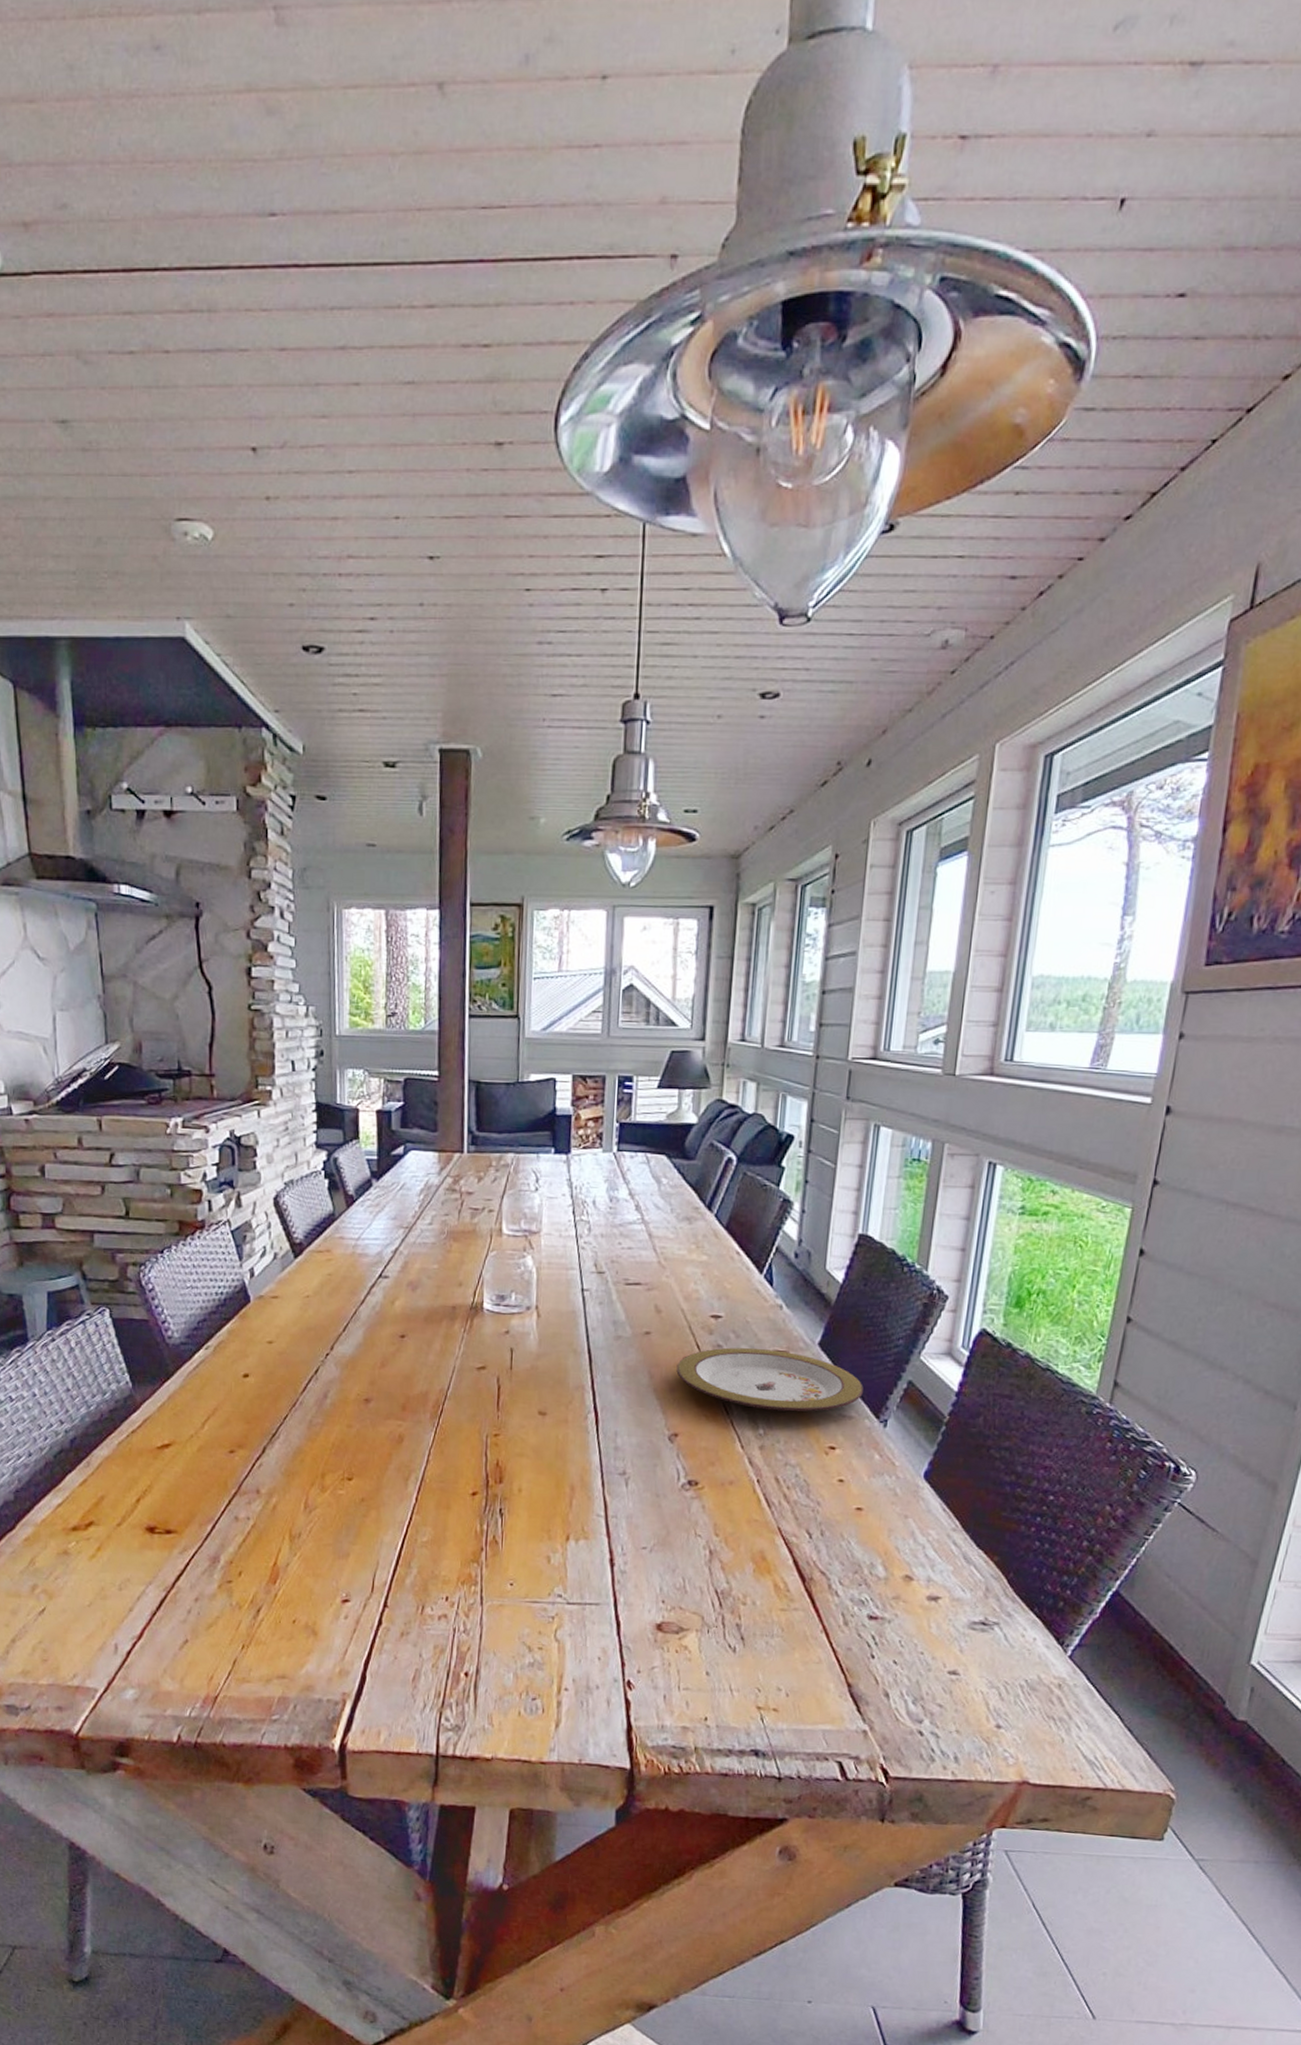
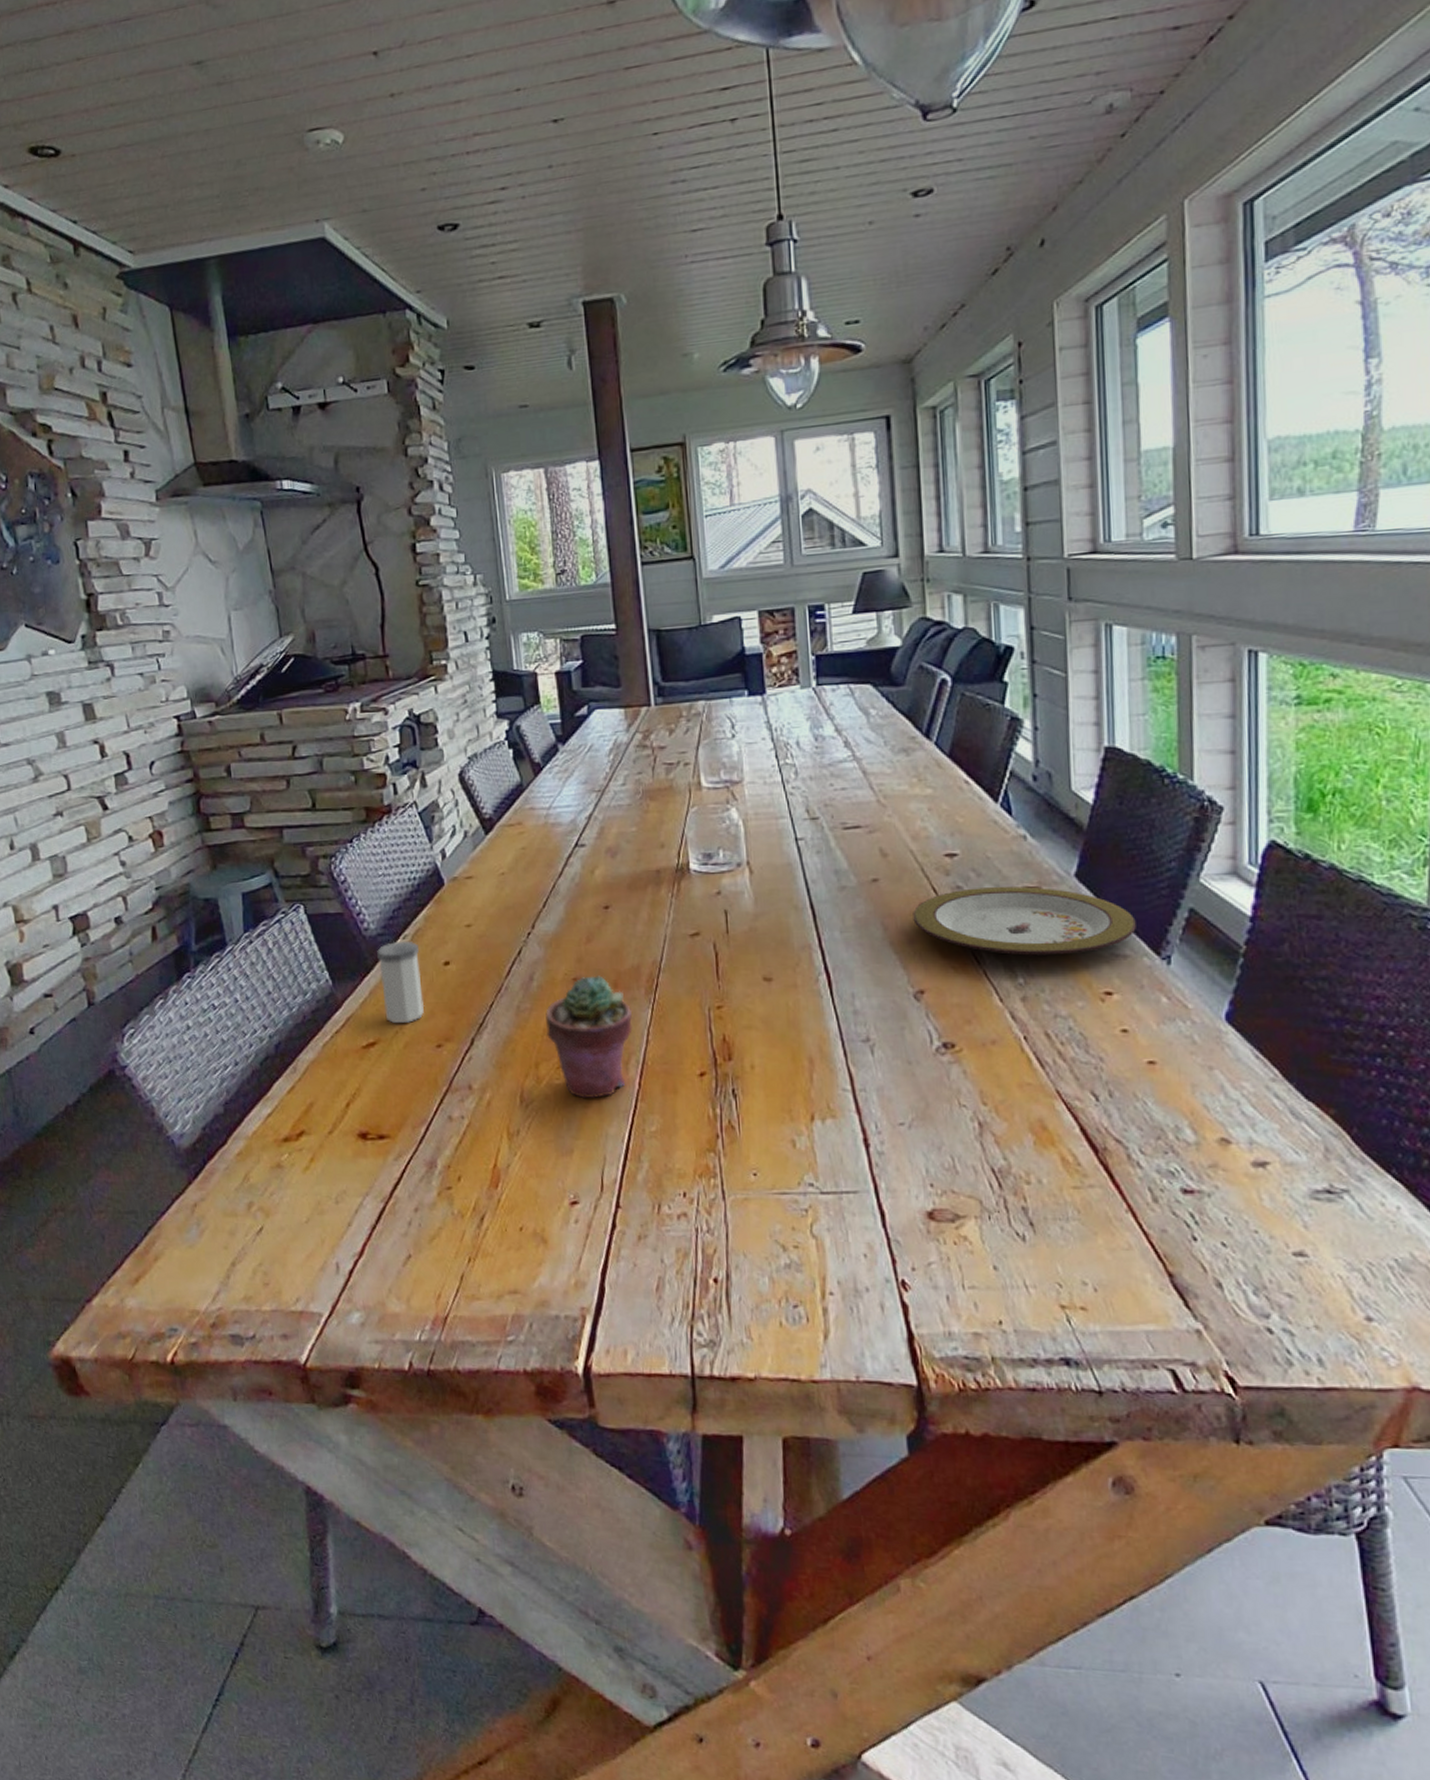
salt shaker: none [179,1350,221,1428] -> present [377,940,425,1023]
potted succulent: none [334,1398,417,1509] -> present [545,976,633,1098]

